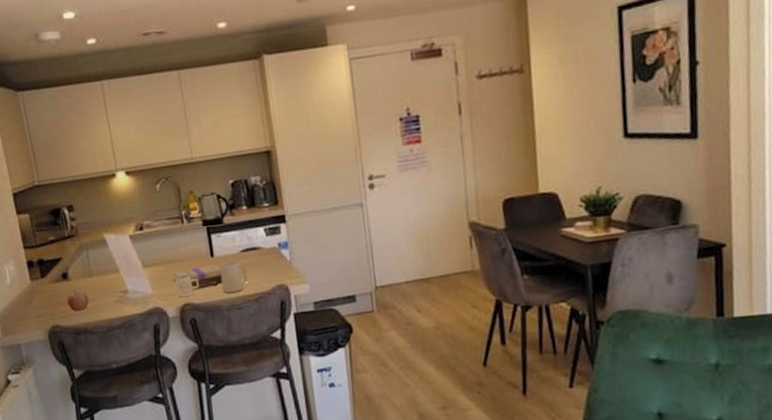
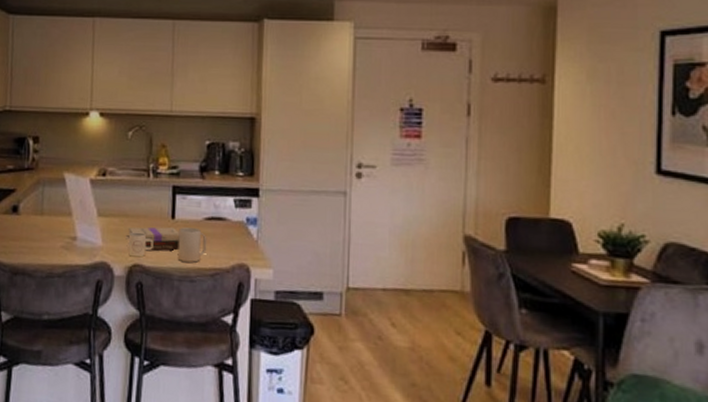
fruit: present [66,290,89,312] -> none [11,226,35,250]
kettle: present [197,191,230,227] -> none [168,149,202,187]

